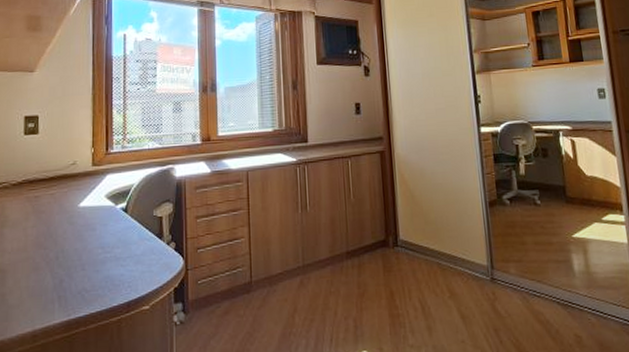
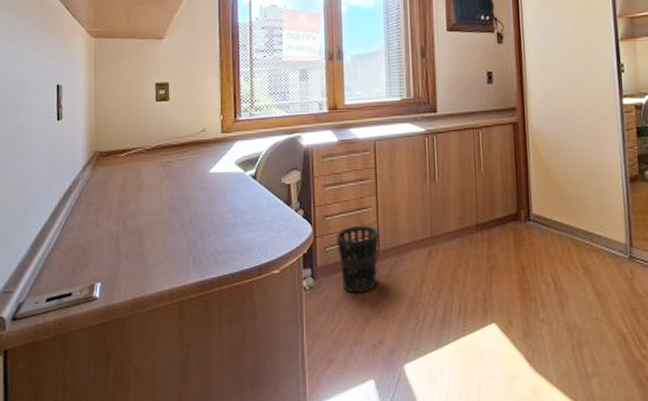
wastebasket: none [208,256,253,327] -> present [335,225,381,294]

